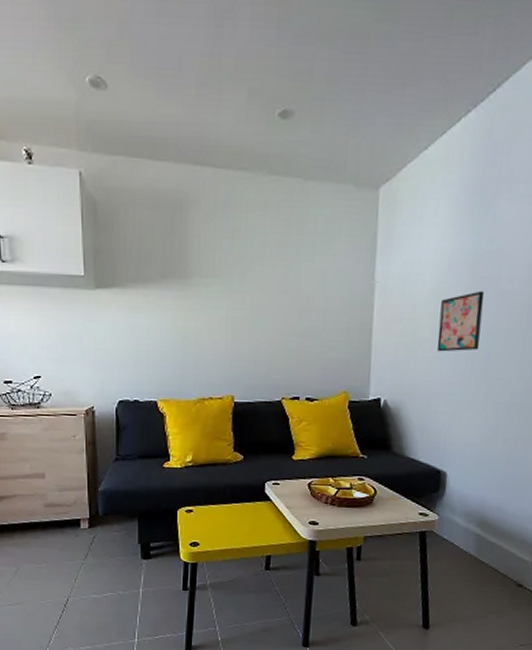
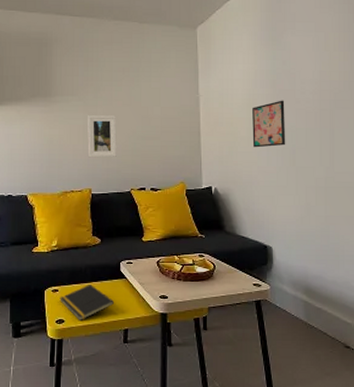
notepad: none [194,506,257,544] -> present [59,284,115,321]
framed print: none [231,304,267,359] -> present [87,115,117,158]

